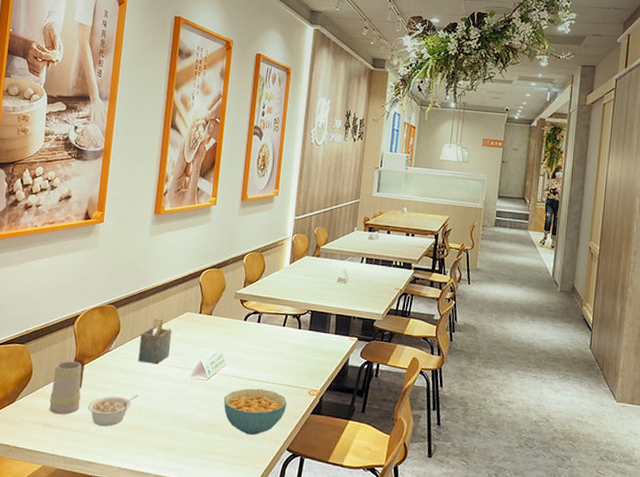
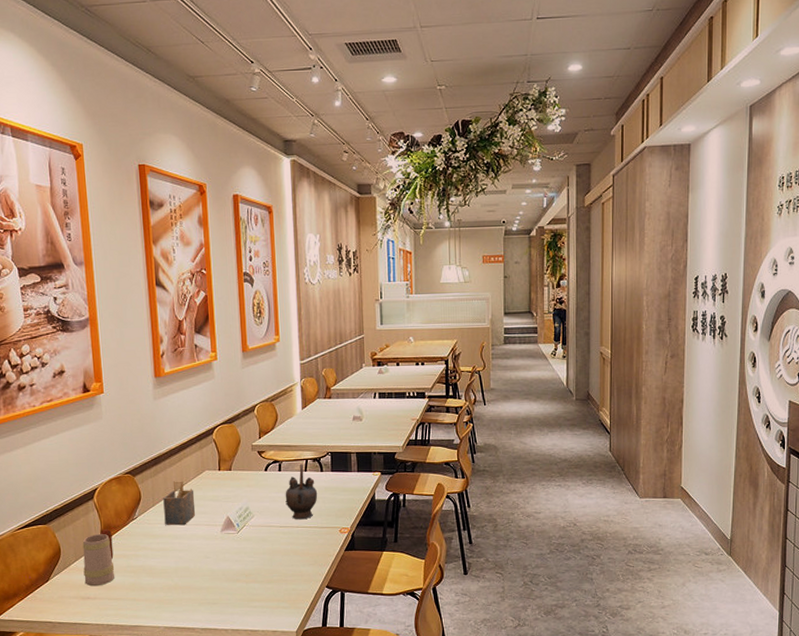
legume: present [87,394,139,427] -> none [122,557,172,591]
cereal bowl: present [223,388,288,436] -> none [256,534,320,579]
teapot: none [259,318,293,376] -> present [285,464,318,520]

